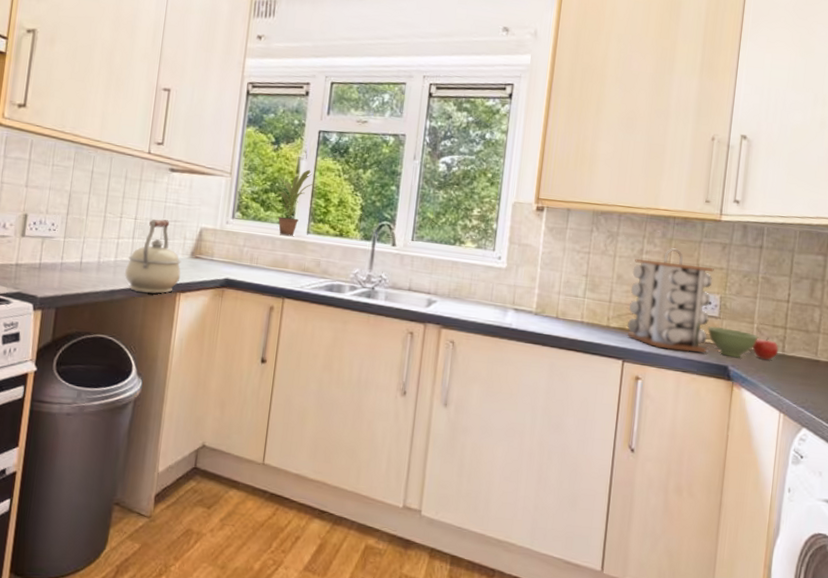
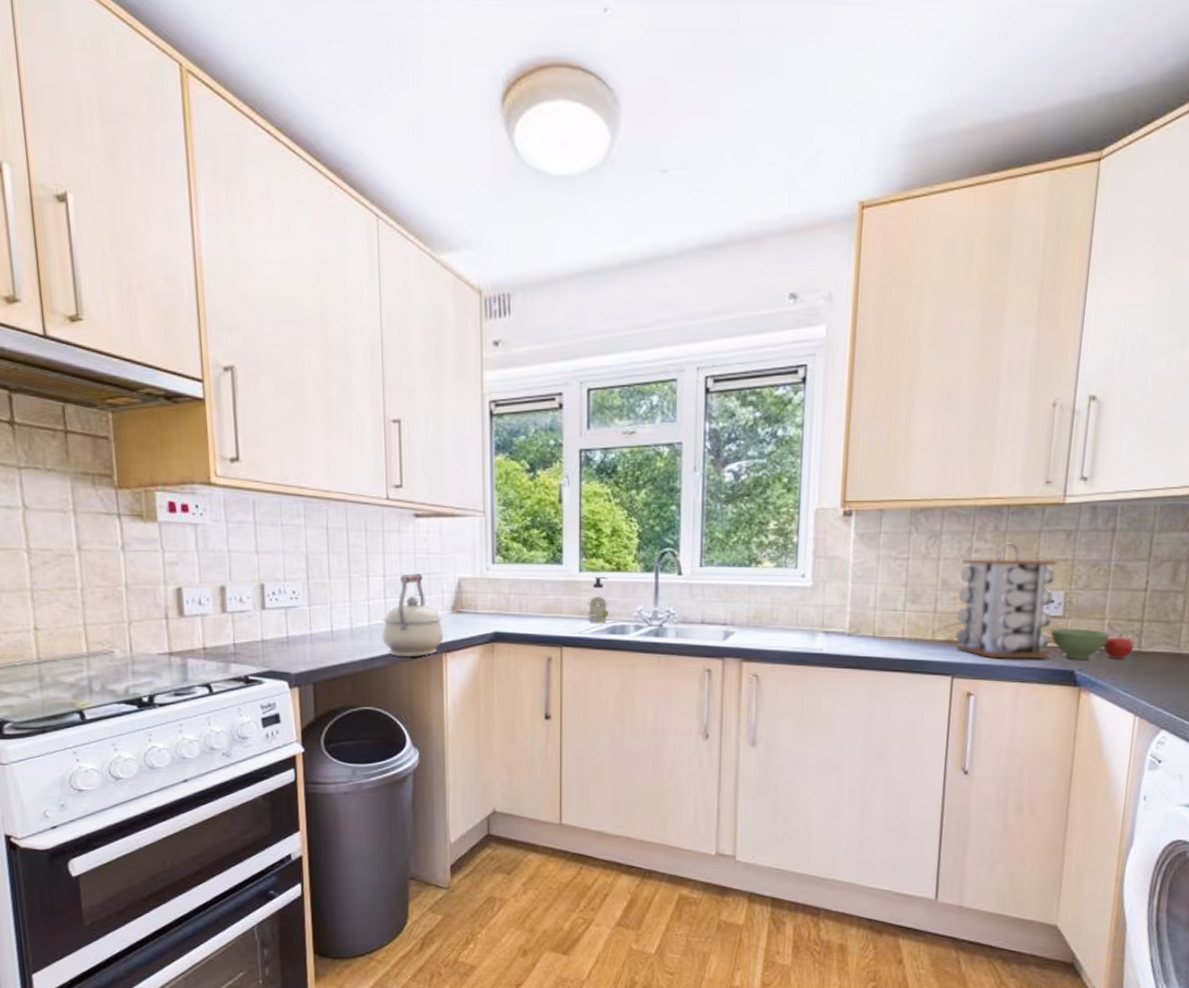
potted plant: present [273,169,318,236] -> none [536,497,586,576]
soap dispenser: none [309,239,332,282] -> present [587,576,609,624]

